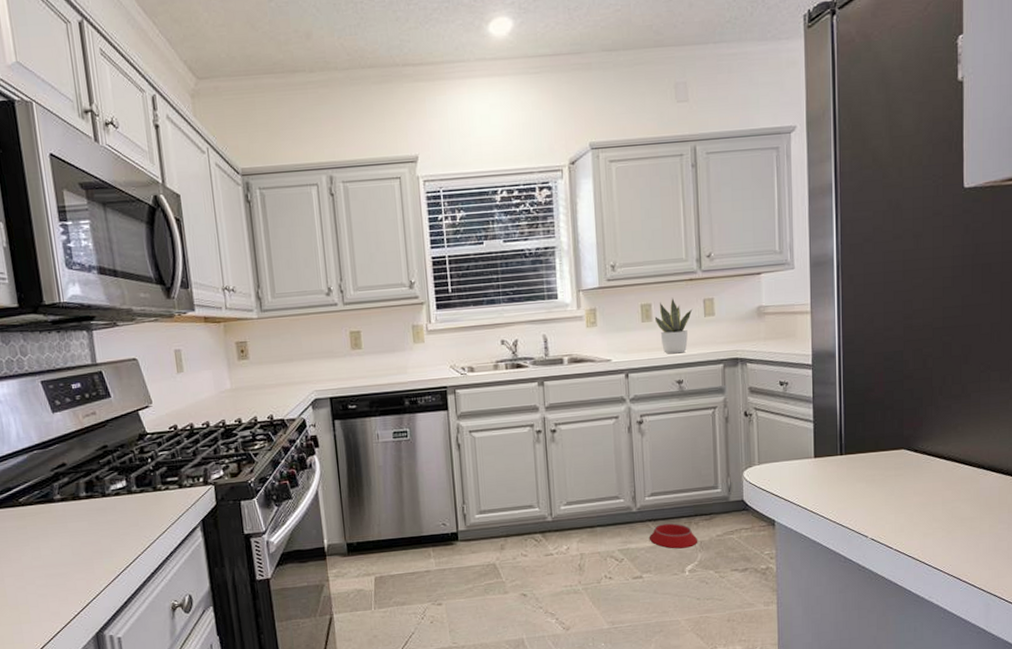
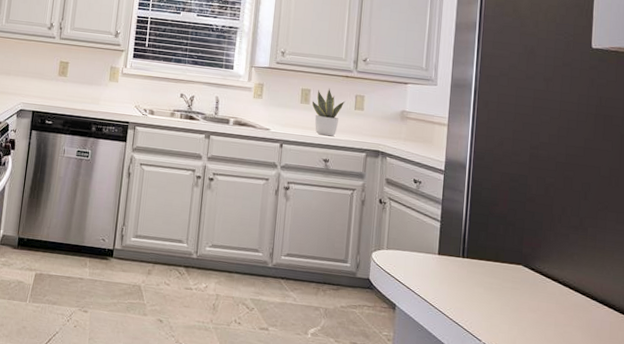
pet bowl: present [650,522,698,549] -> none [280,283,324,312]

